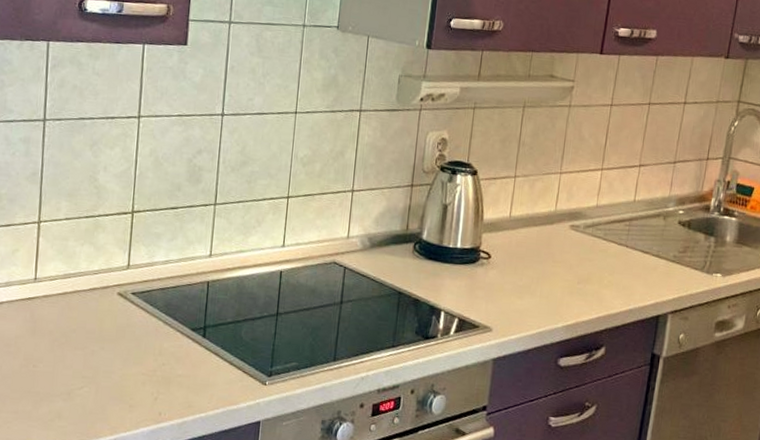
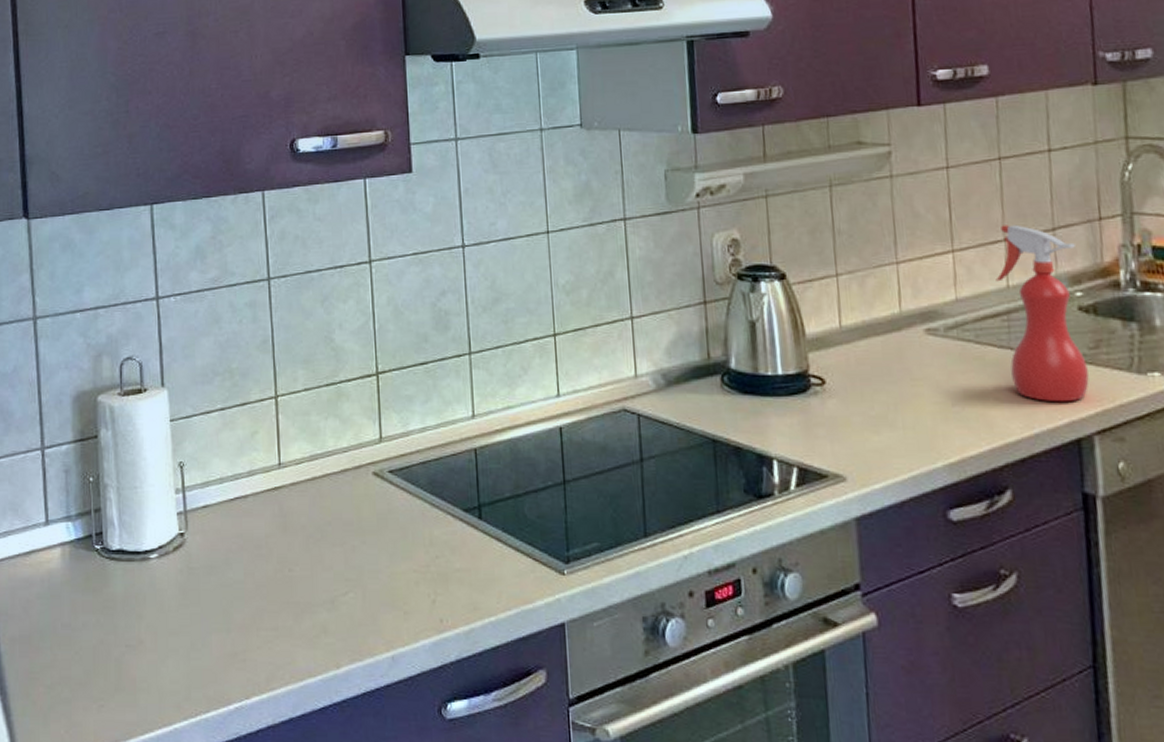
spray bottle: none [623,154,687,289] -> present [996,224,1089,403]

